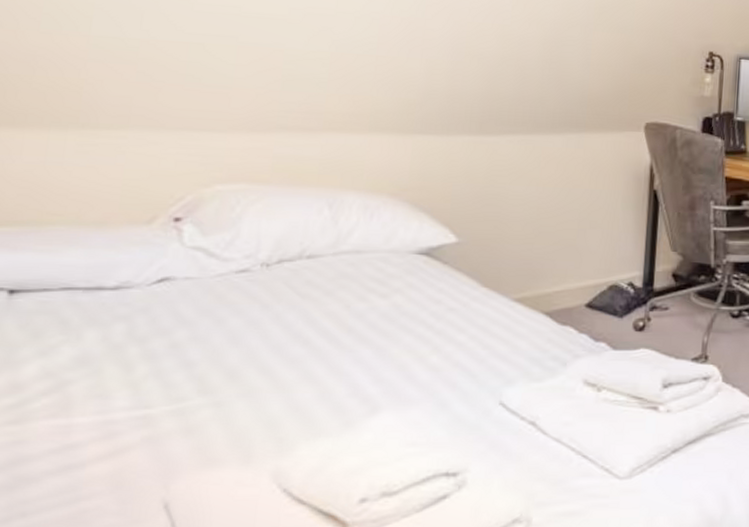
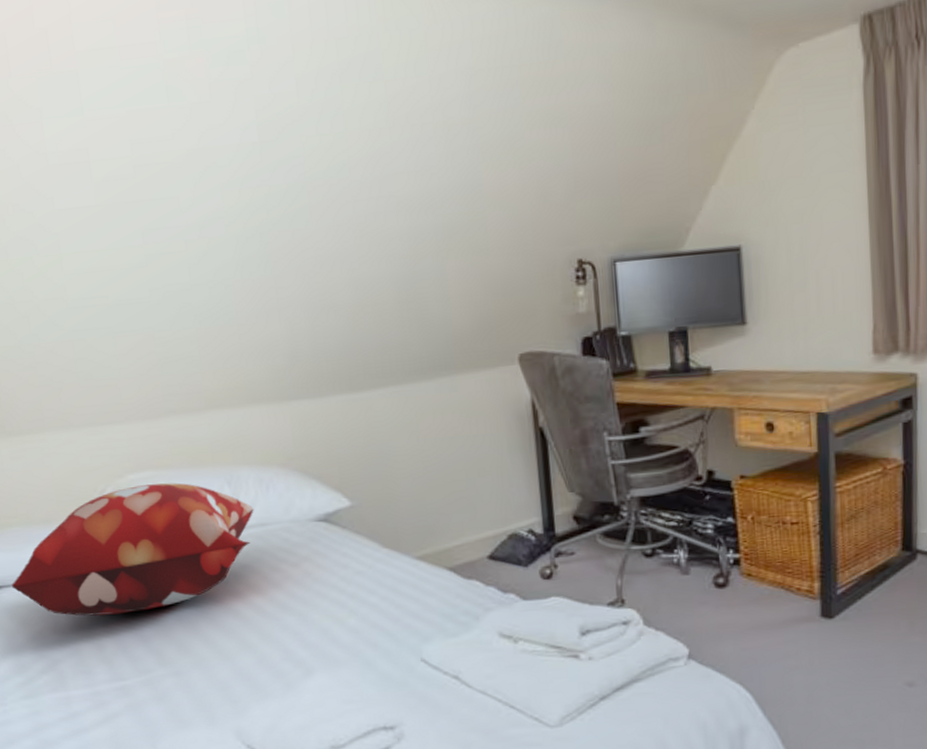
decorative pillow: none [33,197,352,333] -> present [12,482,254,616]

